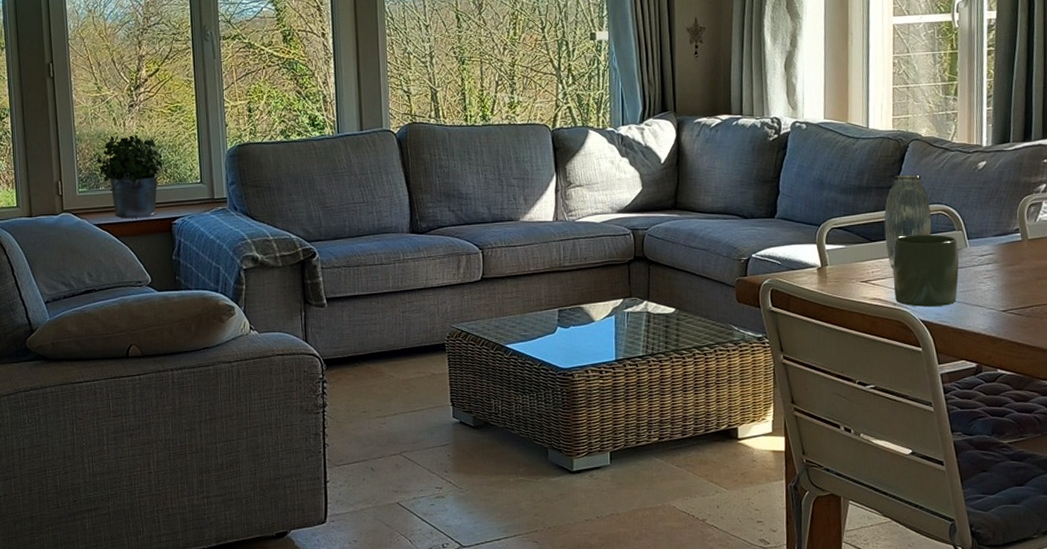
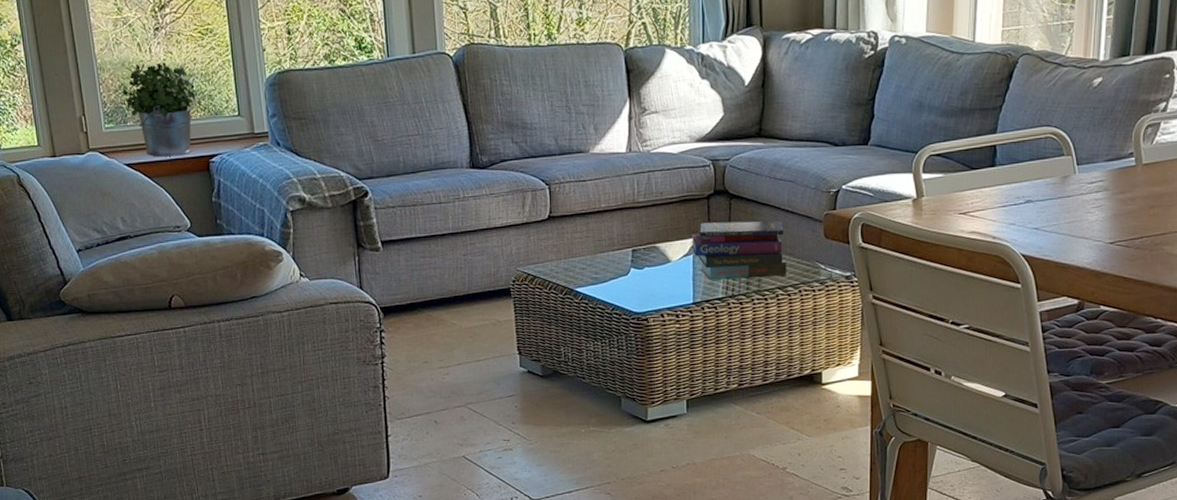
books: none [613,285,703,339] -> present [691,221,787,280]
vase: present [884,174,932,273] -> none [987,93,1039,204]
mug: present [892,234,959,307] -> none [994,160,1065,240]

